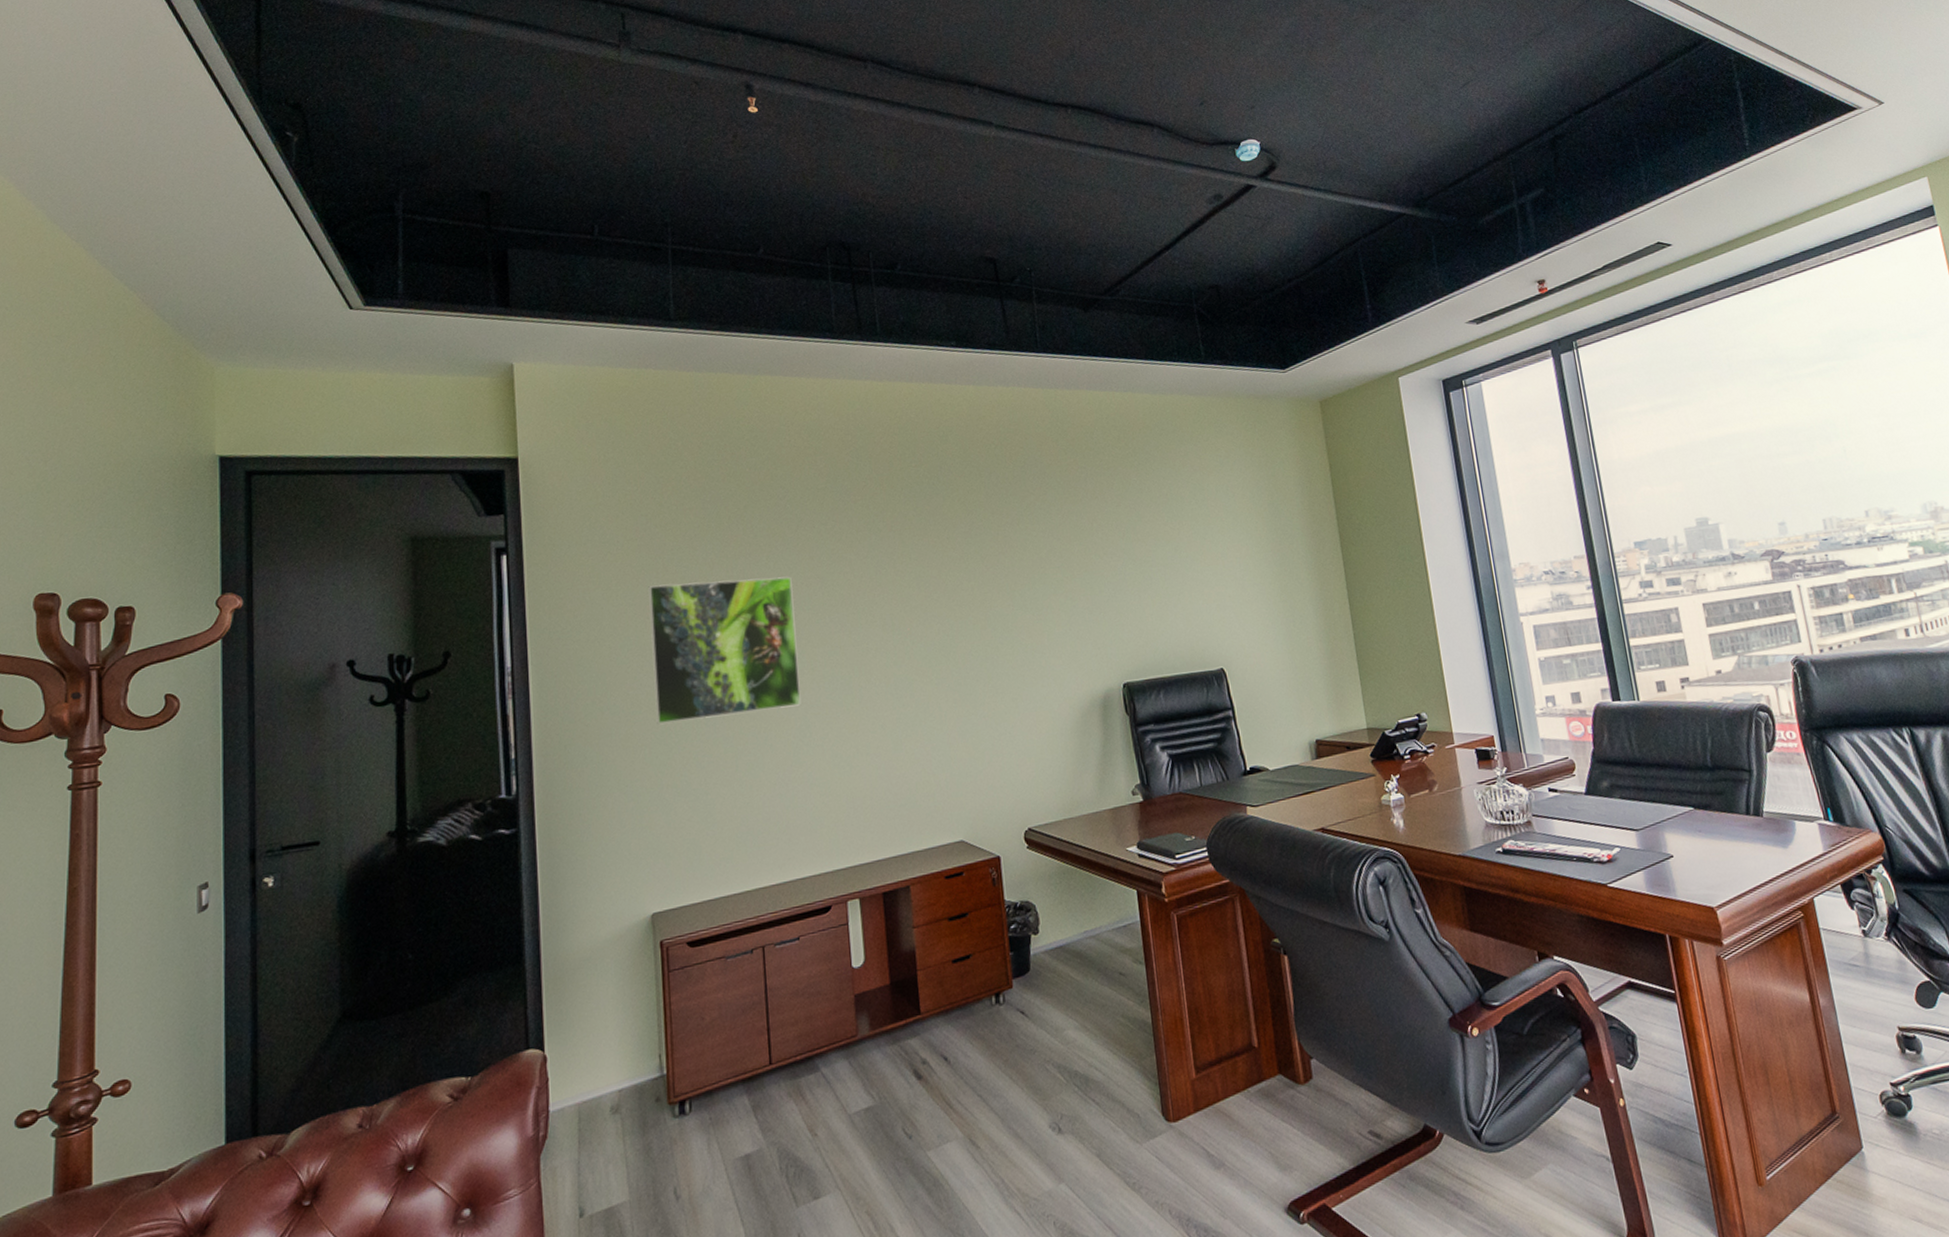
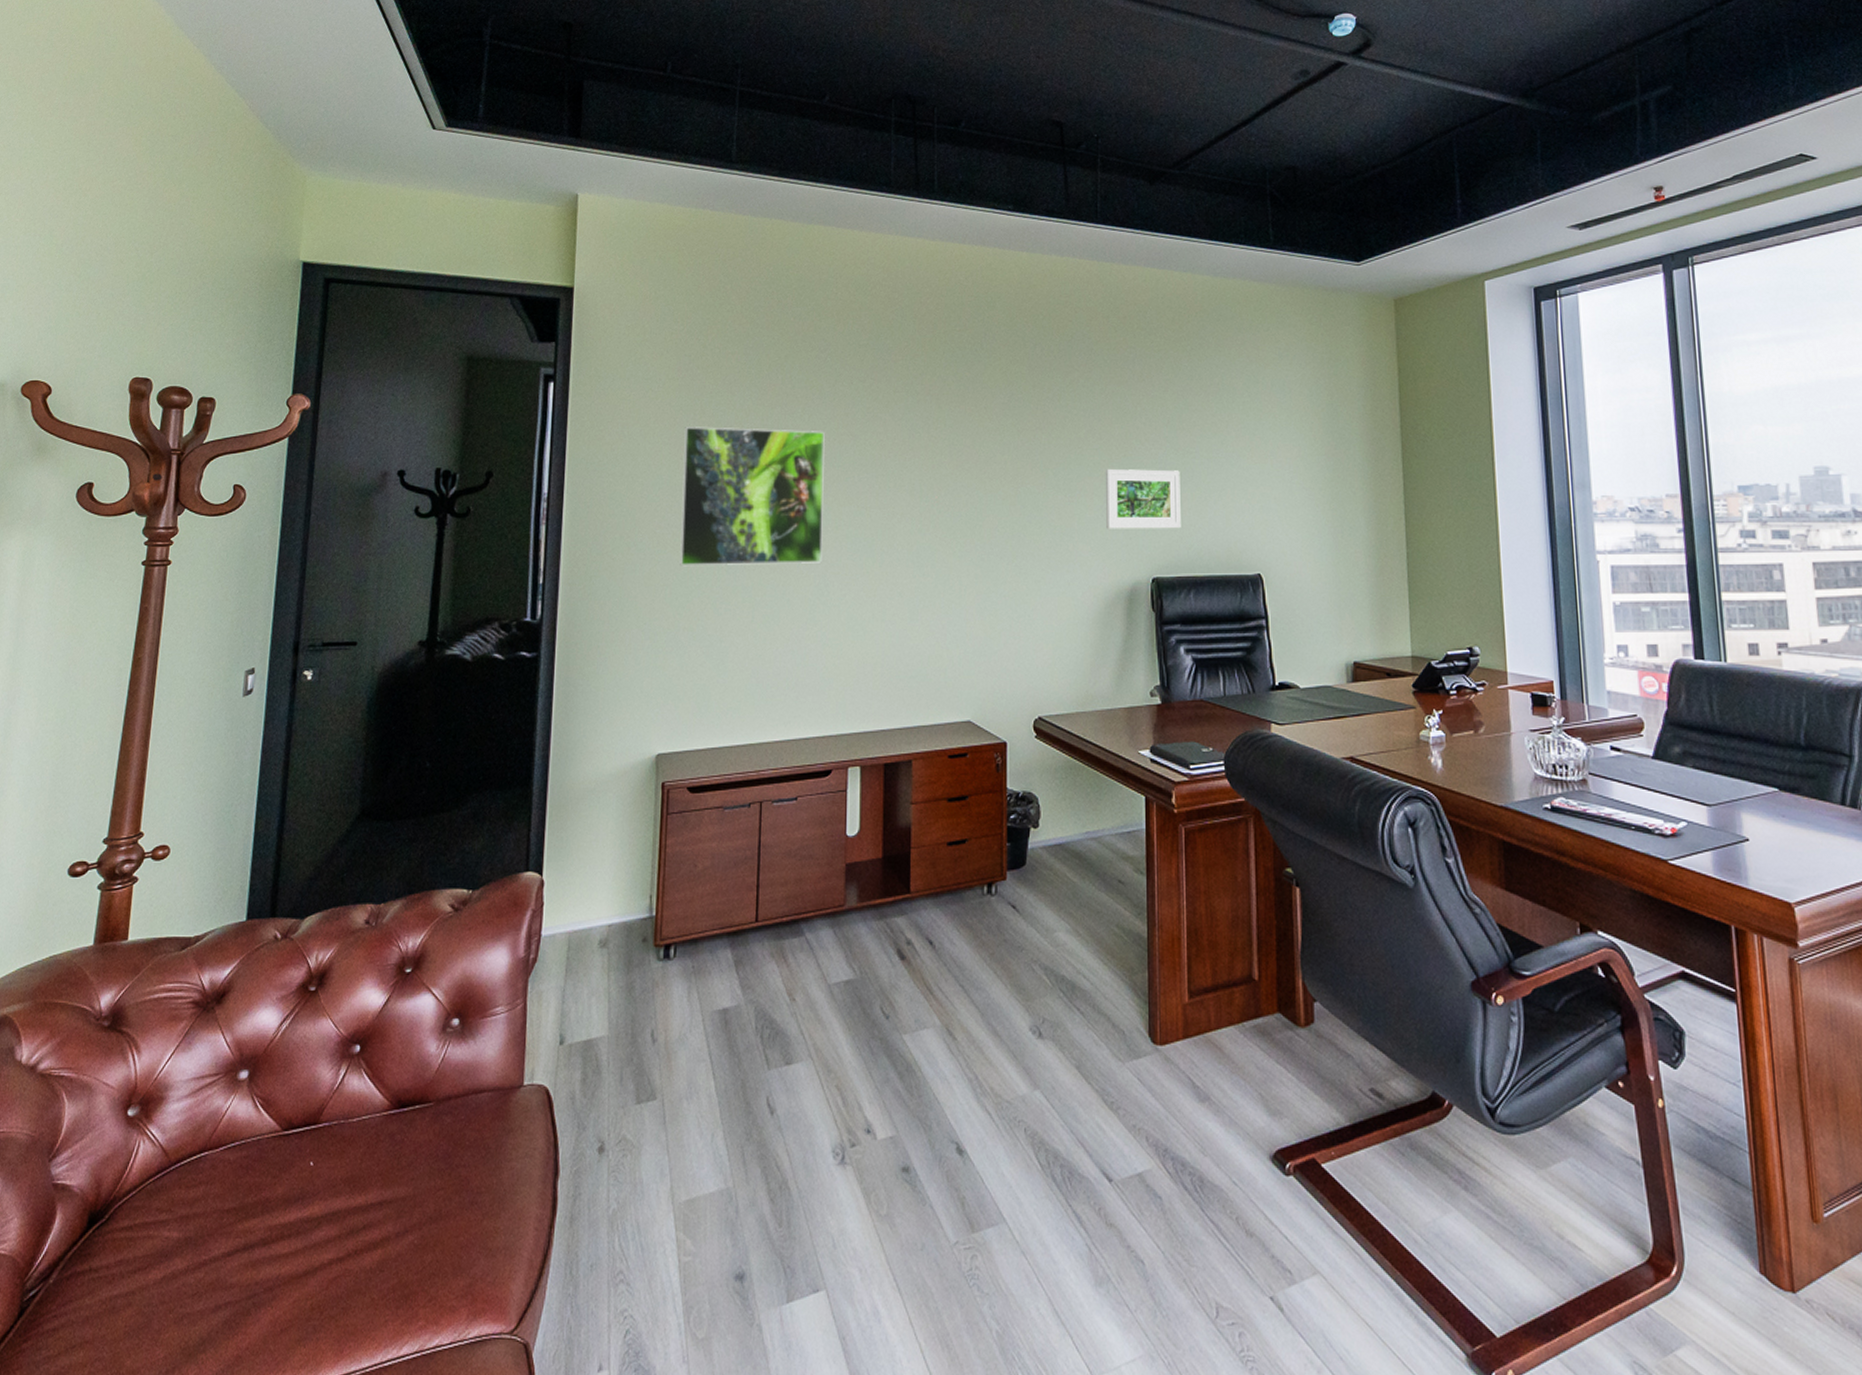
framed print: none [1068,579,1145,642] -> present [1105,469,1181,529]

